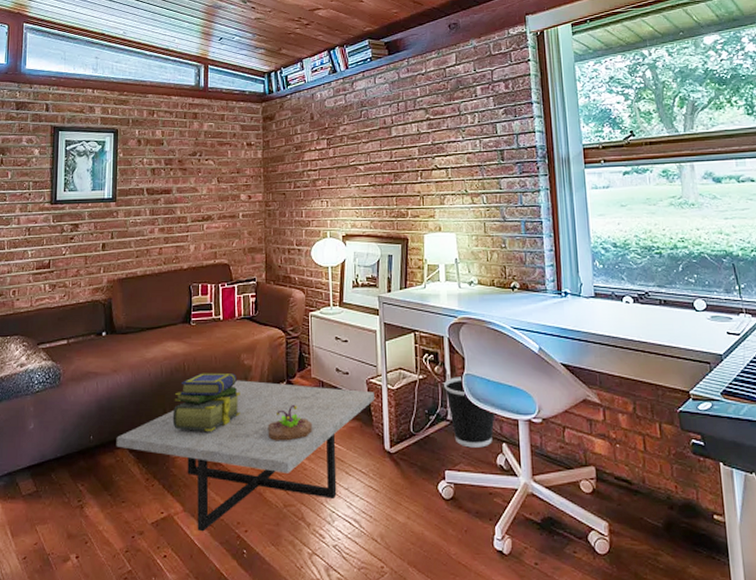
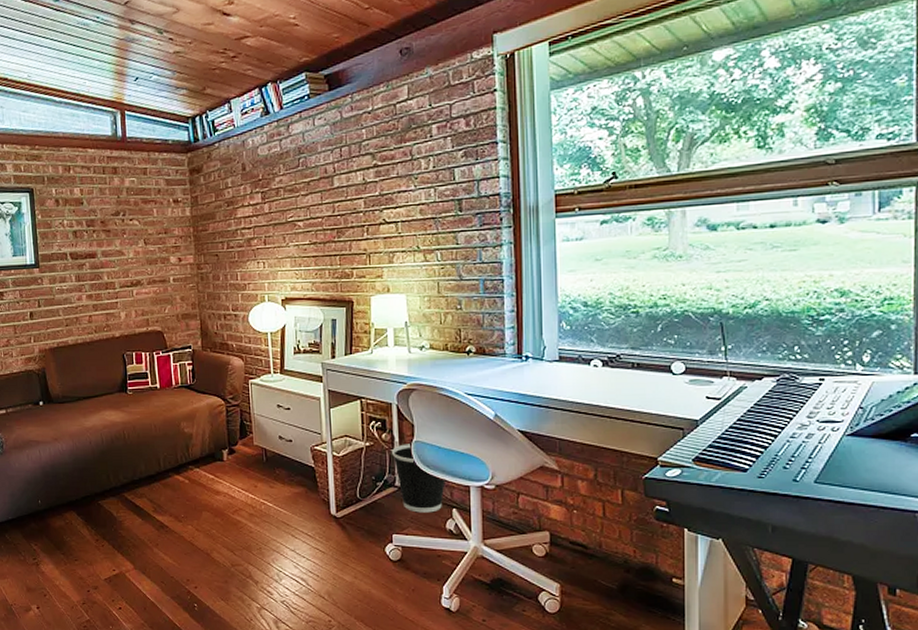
coffee table: present [116,380,374,532] -> none [63,448,319,588]
stack of books: present [172,373,240,432] -> none [116,440,184,497]
succulent planter: present [268,405,312,441] -> none [211,472,257,506]

